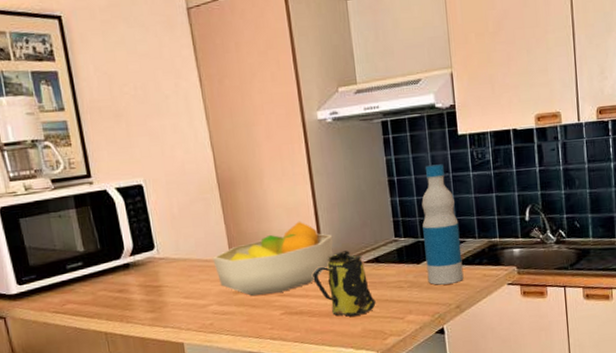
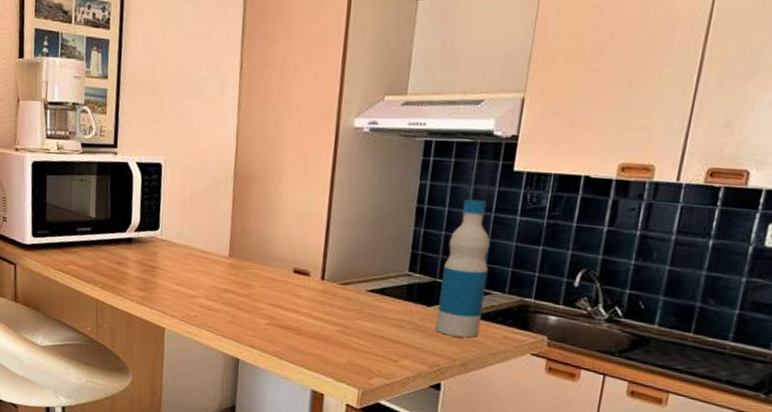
fruit bowl: present [212,221,334,296] -> none [211,231,340,302]
mug: present [312,250,376,317] -> none [308,273,370,346]

